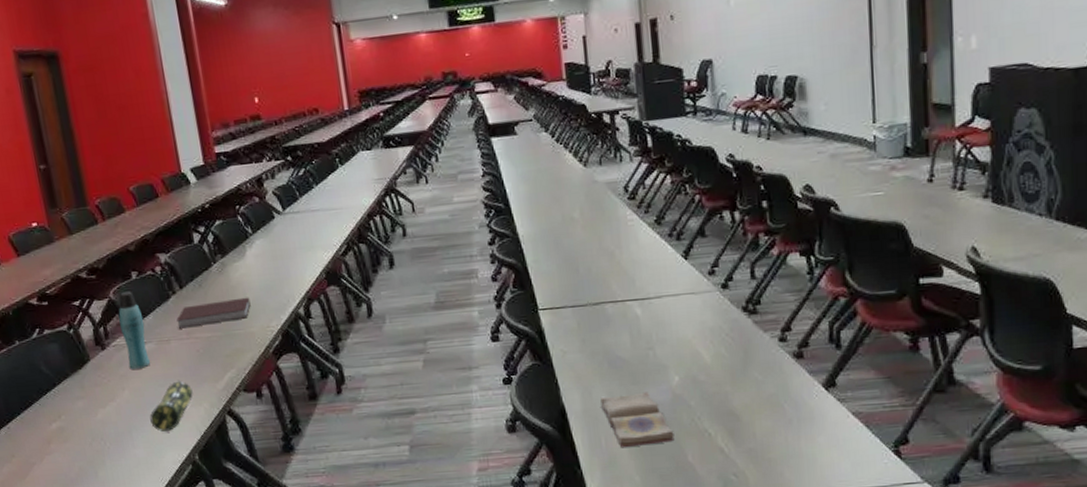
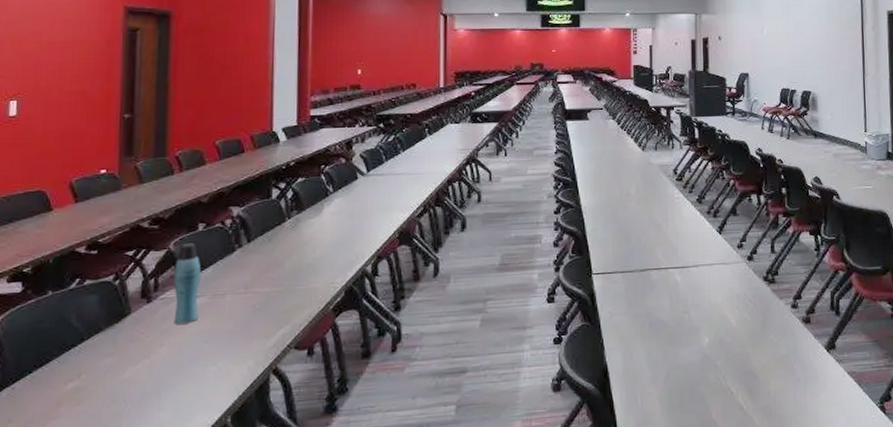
pencil case: present [150,379,193,431] -> none [185,335,239,392]
notebook: present [176,297,251,329] -> none [237,253,319,283]
diary: present [600,392,675,449] -> none [640,352,702,407]

